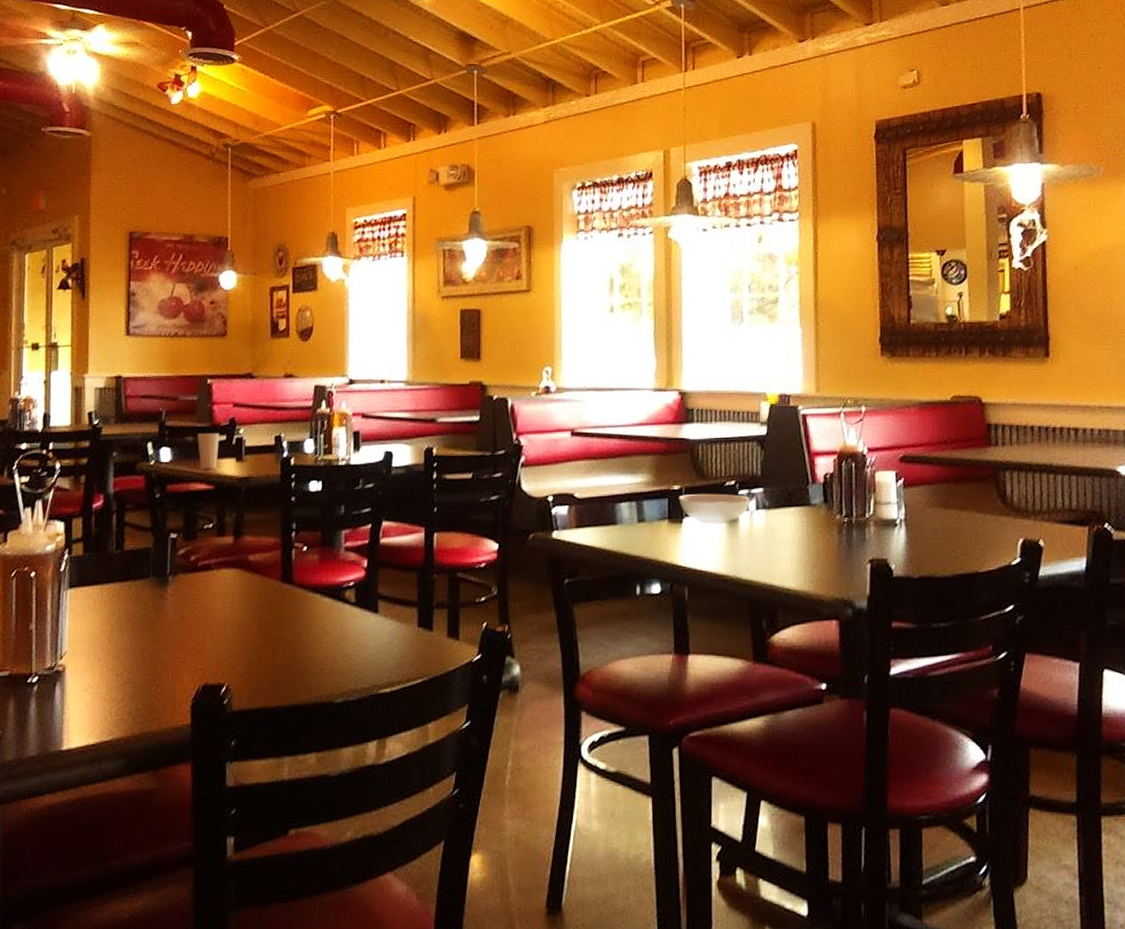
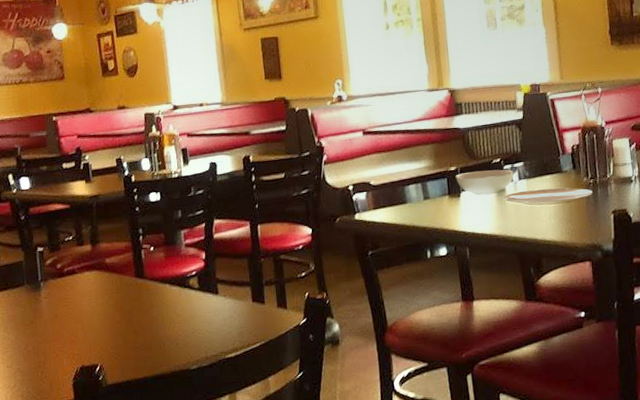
cup: present [198,432,219,469] -> none [50,160,70,192]
plate: none [734,523,846,545] -> present [503,187,593,206]

